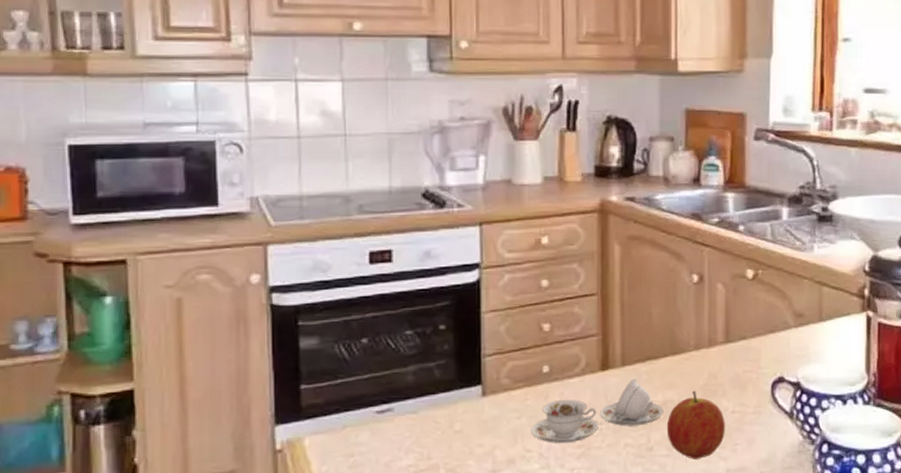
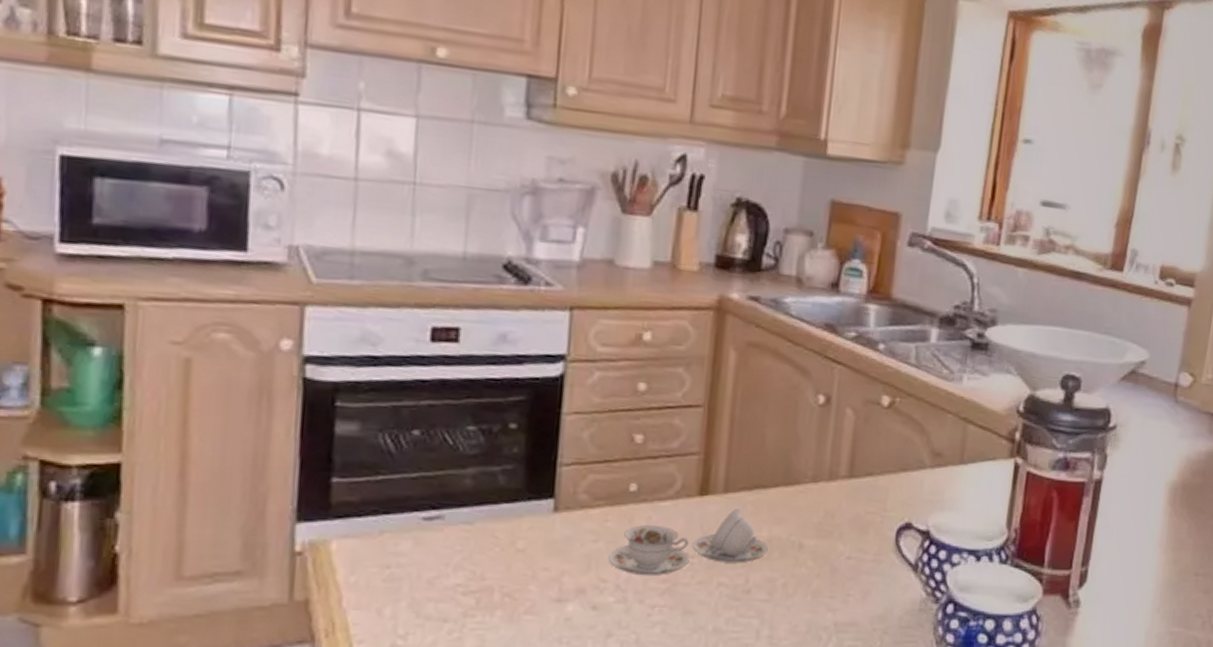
fruit: present [666,390,725,459] -> none [768,529,839,608]

